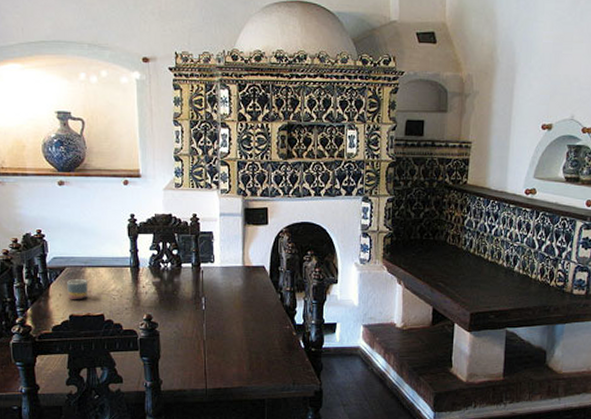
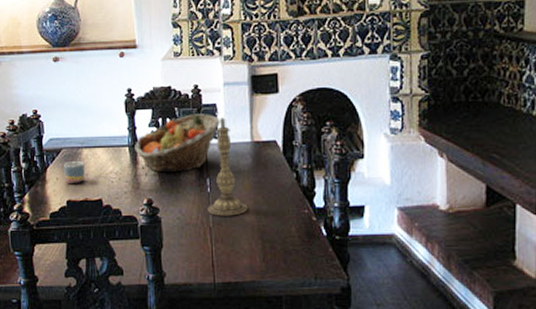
fruit basket: none [136,240,216,291] -> present [135,114,220,172]
candlestick: none [202,244,238,331] -> present [207,117,248,216]

